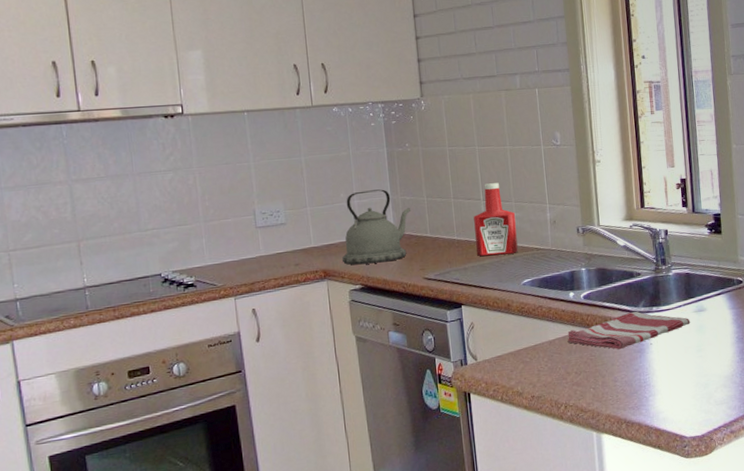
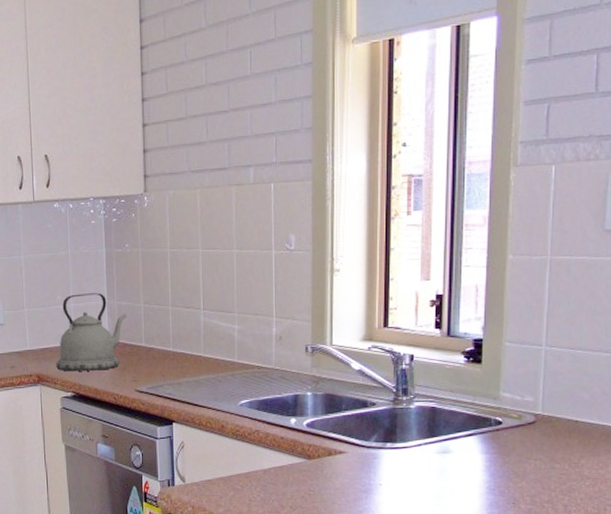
ketchup bottle: present [474,183,518,257] -> none [192,291,238,372]
dish towel: present [567,311,691,350] -> none [284,446,431,487]

